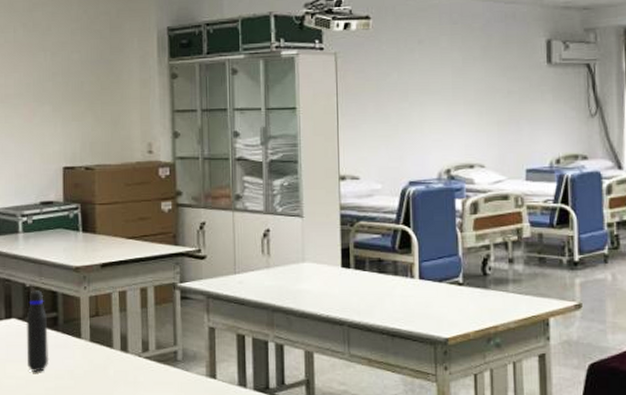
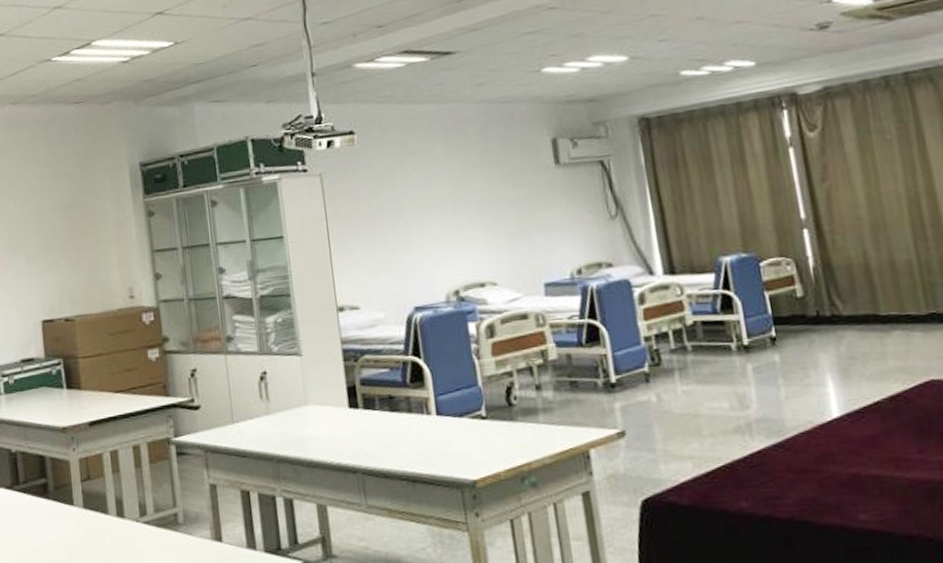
water bottle: present [26,290,49,372] -> none [14,455,42,546]

